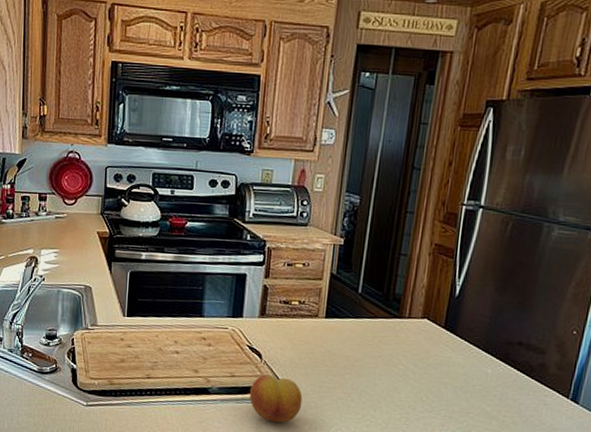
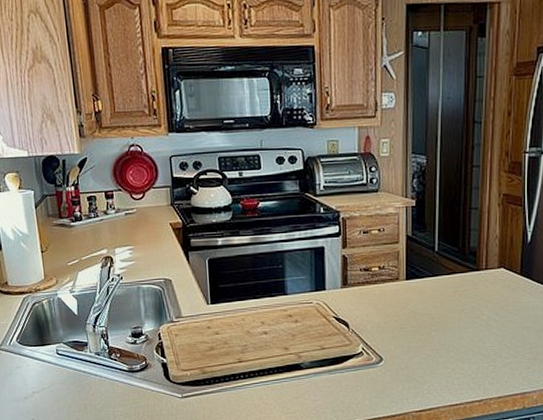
fruit: present [250,374,303,423] -> none [342,342,393,387]

